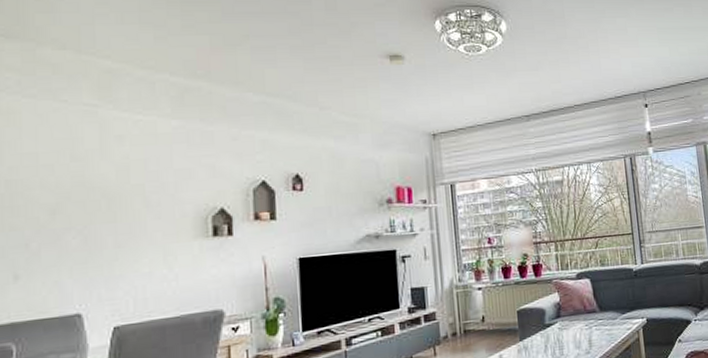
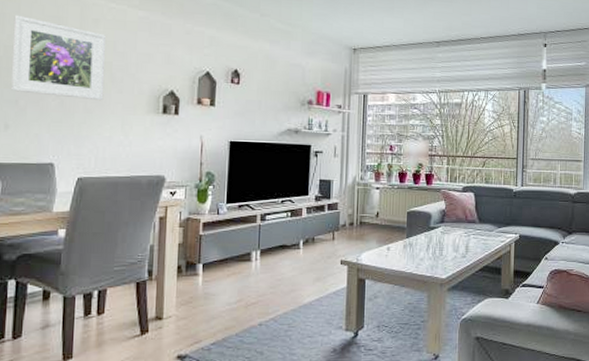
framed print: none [15,141,138,234] -> present [11,14,106,101]

